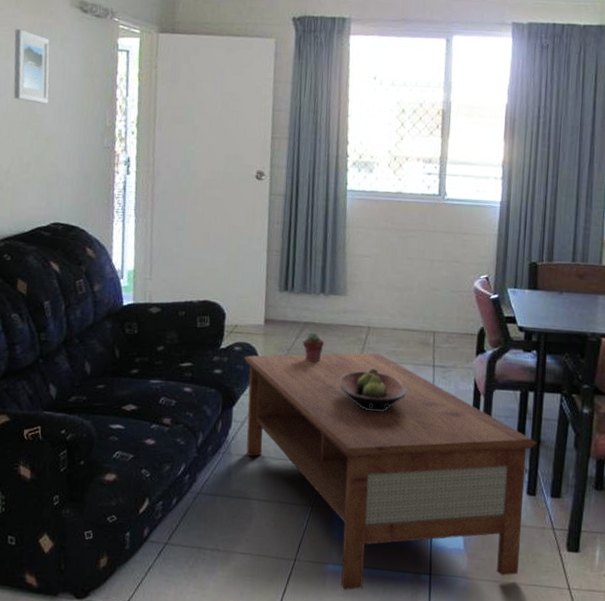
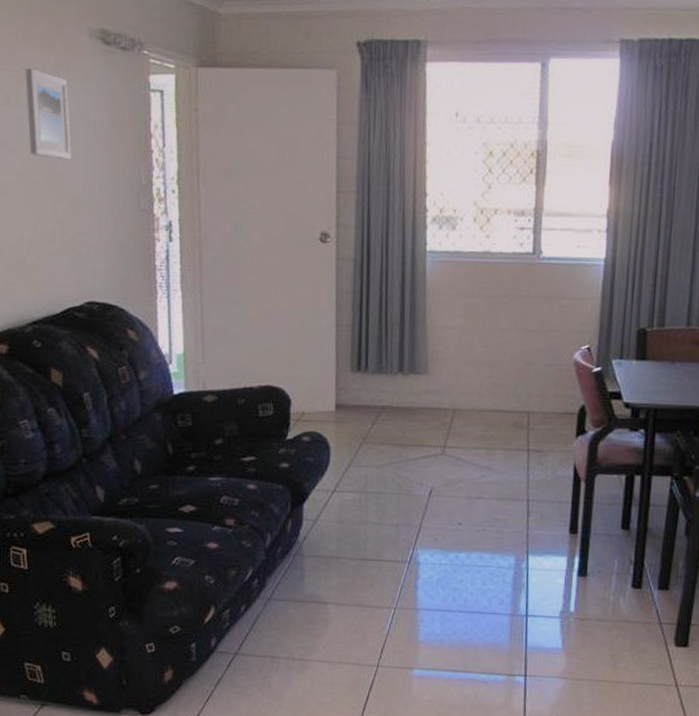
coffee table: present [244,352,538,590] -> none [313,438,644,696]
potted succulent: present [302,332,324,361] -> none [379,417,404,450]
fruit bowl: present [339,368,407,412] -> none [422,455,498,504]

